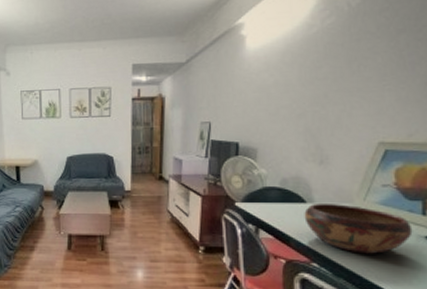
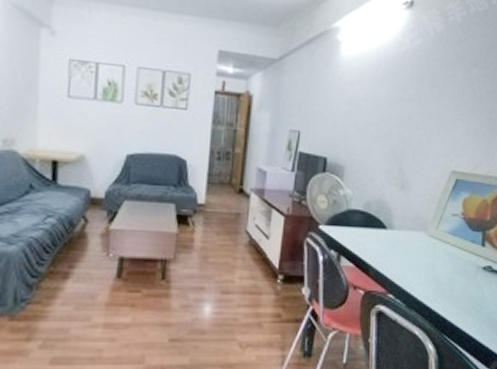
decorative bowl: present [304,202,413,254] -> none [384,229,474,284]

